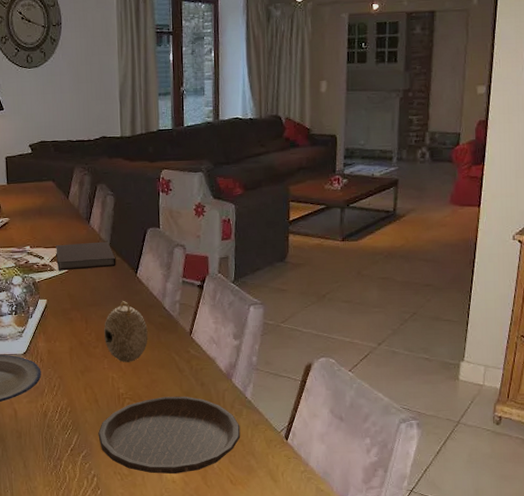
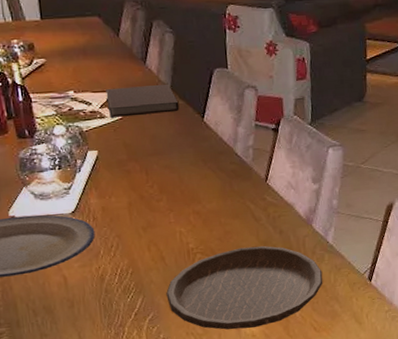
decorative ball: present [104,300,148,362] -> none [168,147,220,215]

